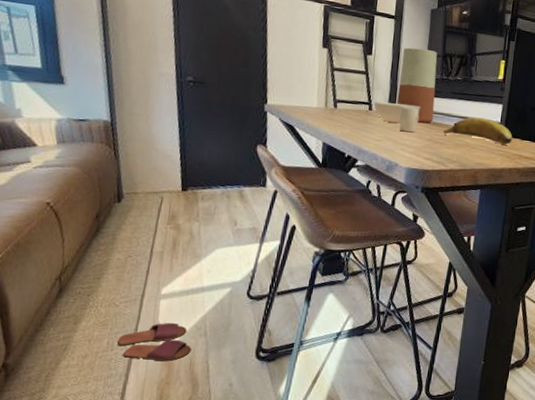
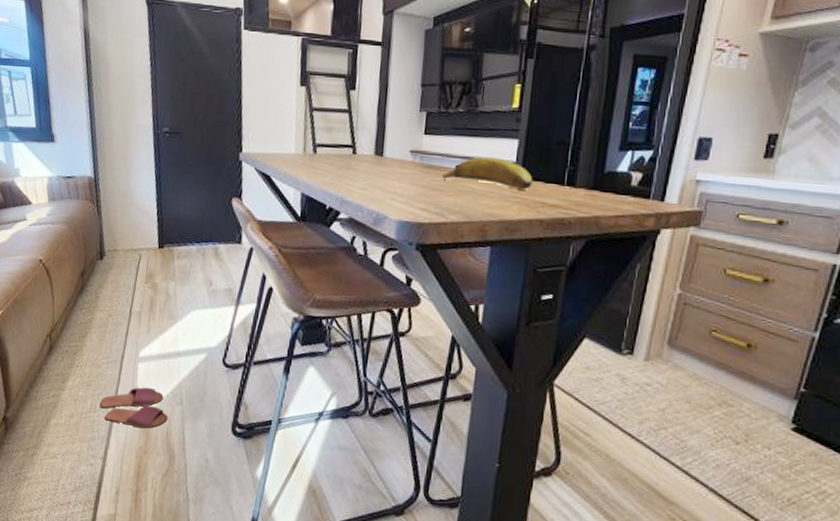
bowl: present [374,101,420,123] -> none [358,143,414,168]
vase: present [397,47,438,124] -> none [385,77,434,167]
mug: present [399,107,419,132] -> none [388,148,412,178]

